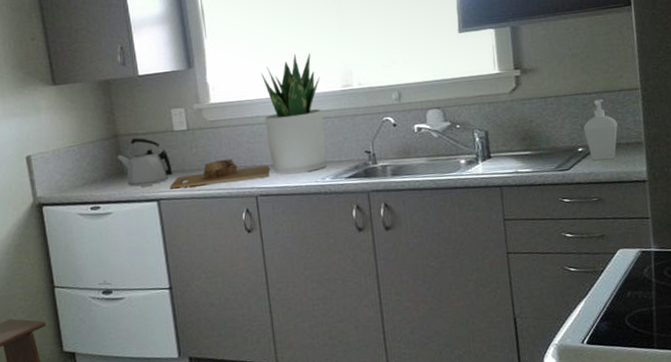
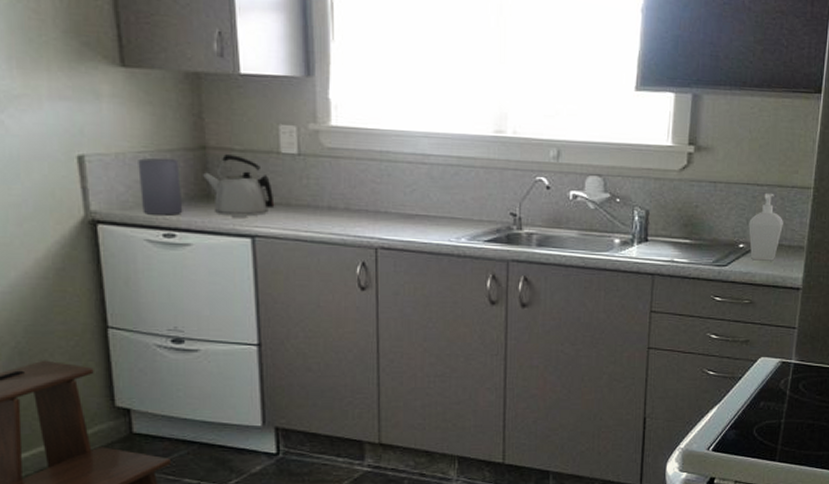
canister: none [69,147,104,195] -> present [138,157,183,217]
cutting board: present [169,158,270,189] -> none [269,197,396,228]
planter: present [261,53,327,175] -> none [396,81,469,229]

